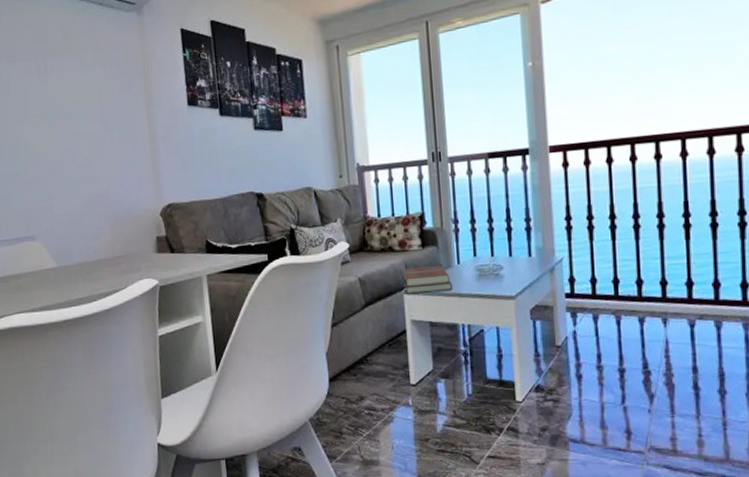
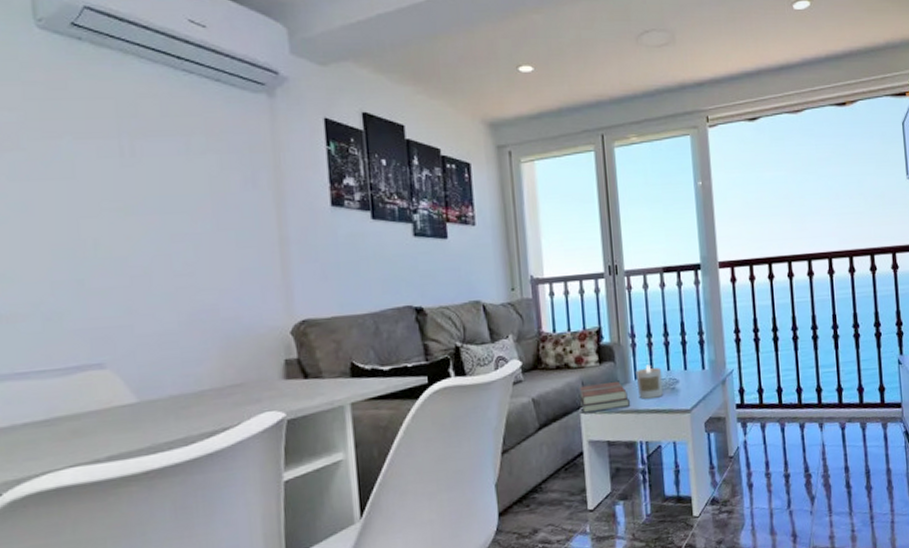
candle: none [458,250,487,284] -> present [635,364,664,399]

